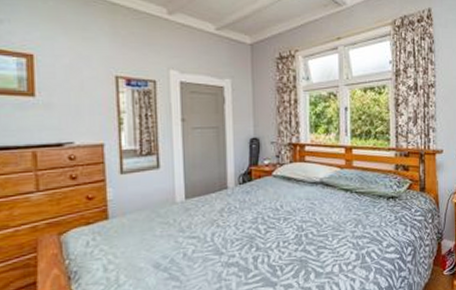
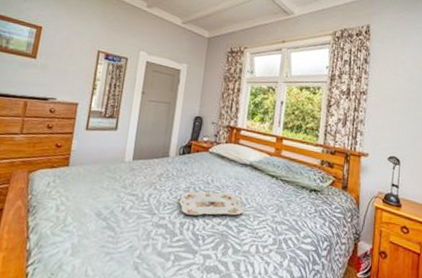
serving tray: none [248,216,321,247] -> present [179,191,244,216]

